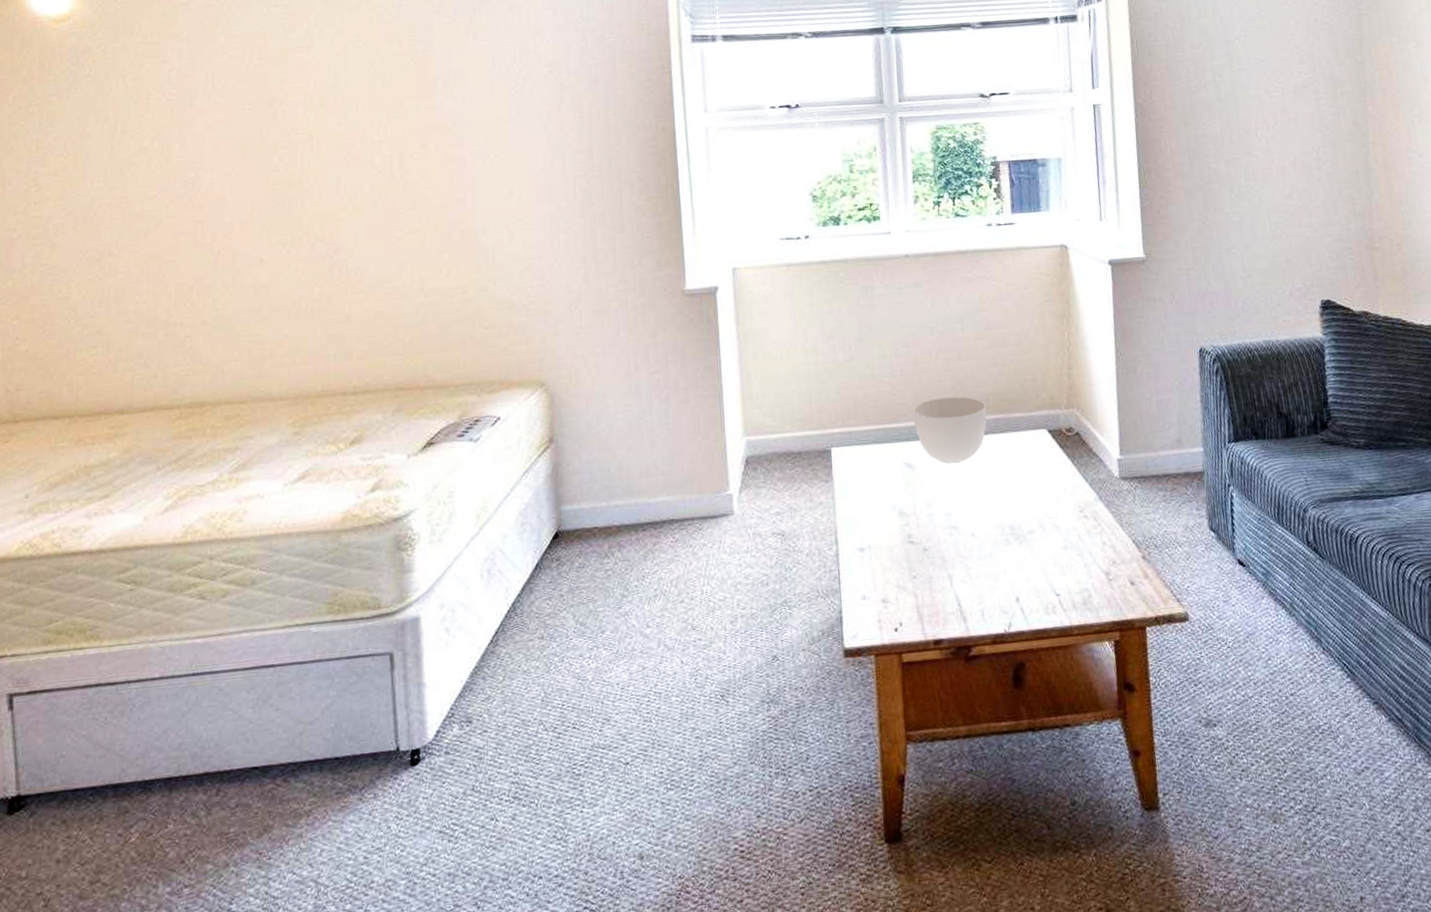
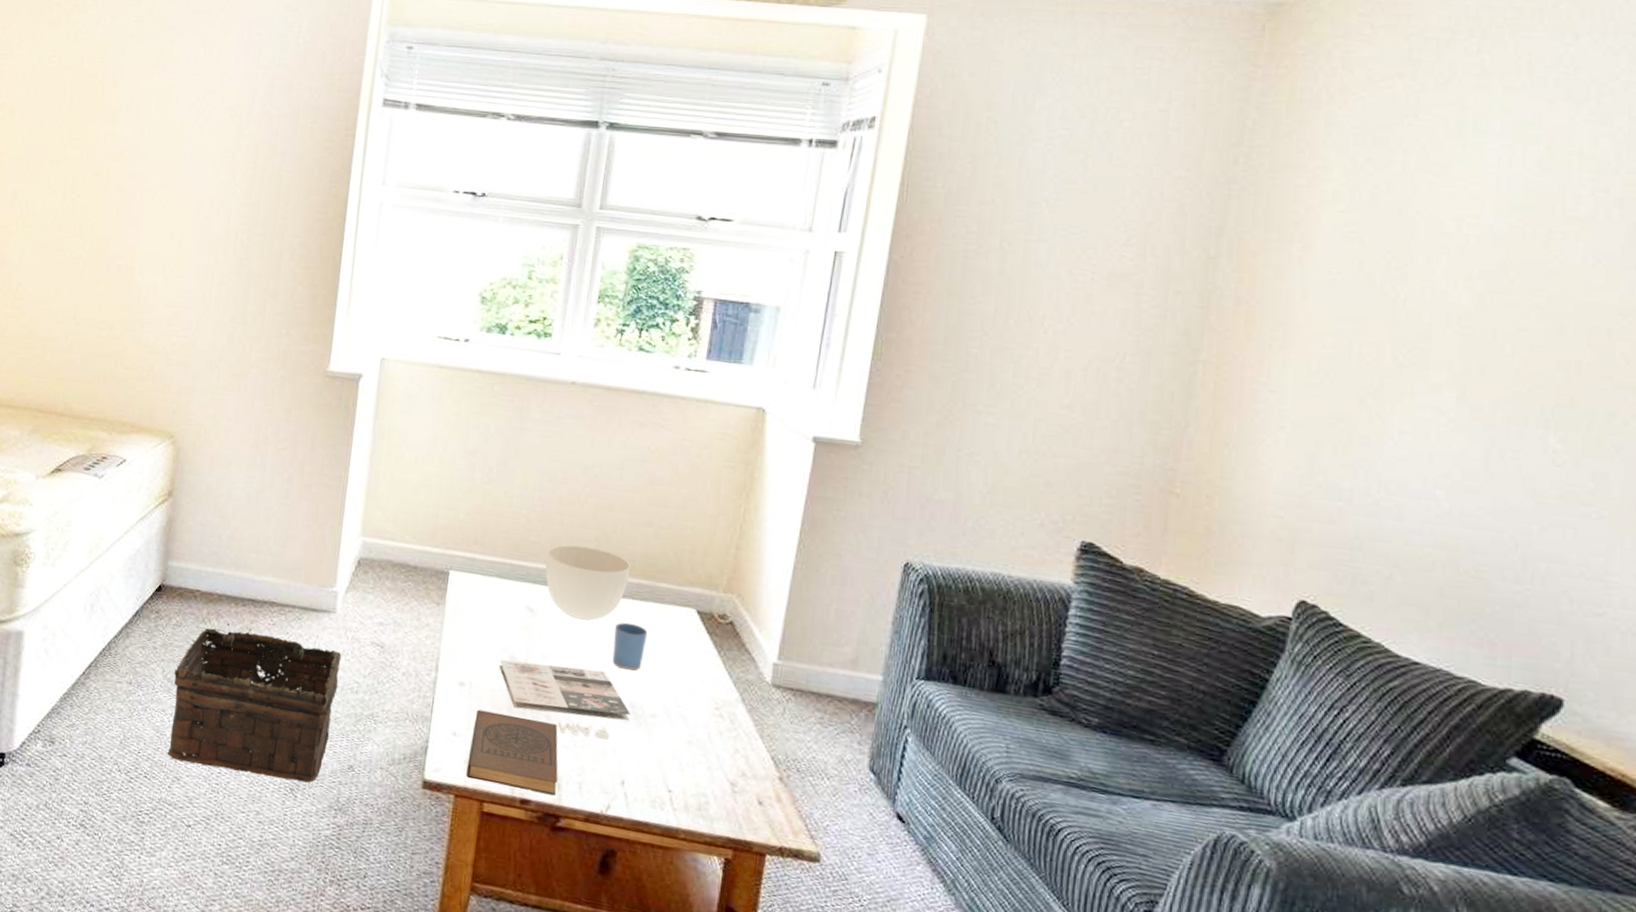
basket: none [586,550,749,702] -> present [167,623,342,783]
book: none [879,563,963,636] -> present [466,709,558,796]
magazine: none [891,504,1013,570] -> present [499,660,631,740]
mug: none [984,455,1013,498] -> present [612,622,648,671]

